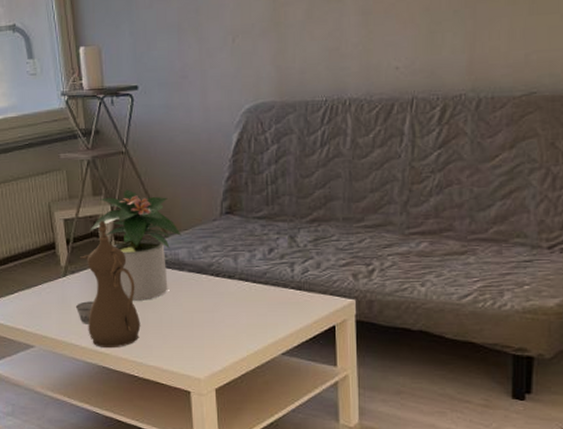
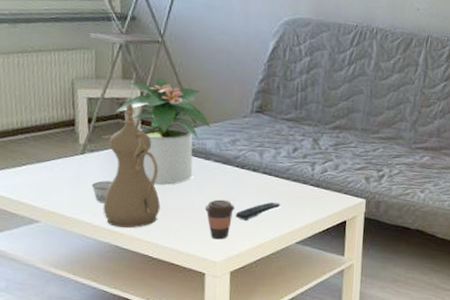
coffee cup: none [183,312,214,355] -> present [204,199,235,240]
remote control: none [214,310,261,333] -> present [235,201,280,221]

